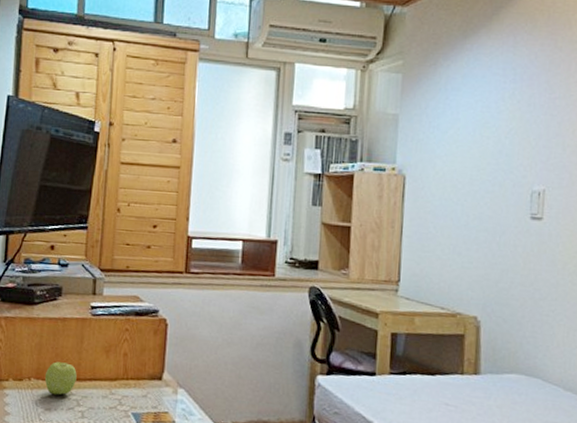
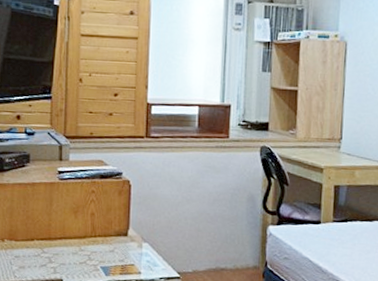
apple: present [44,361,77,395] -> none [17,223,48,254]

